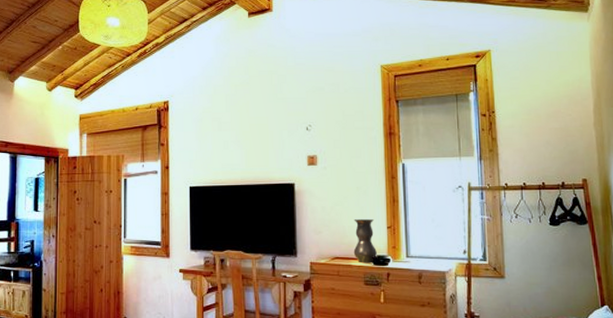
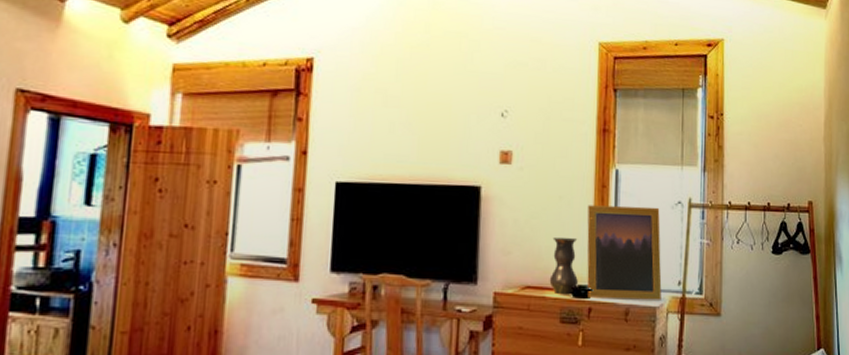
picture frame: none [381,191,449,266] -> present [587,205,662,300]

